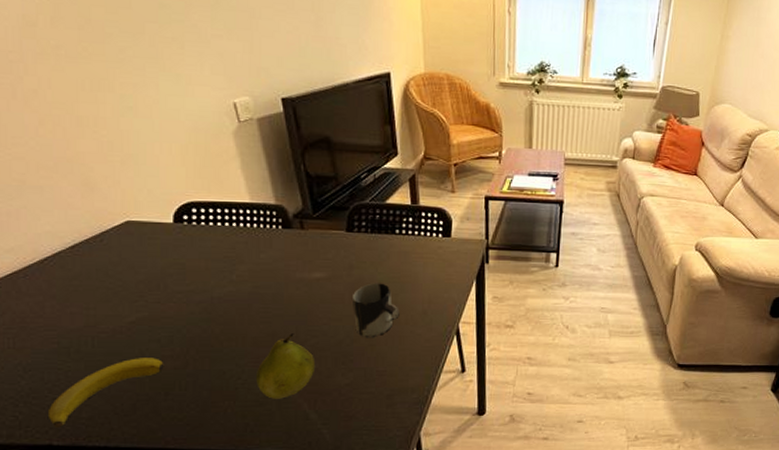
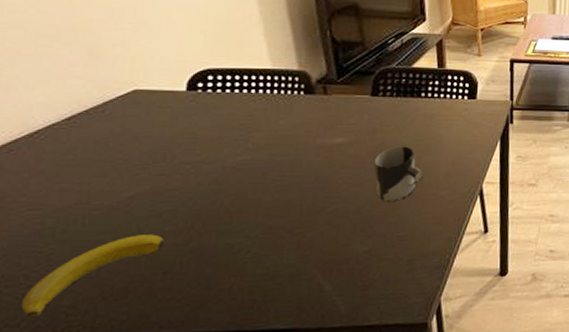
fruit: present [256,333,316,399] -> none [267,201,333,272]

